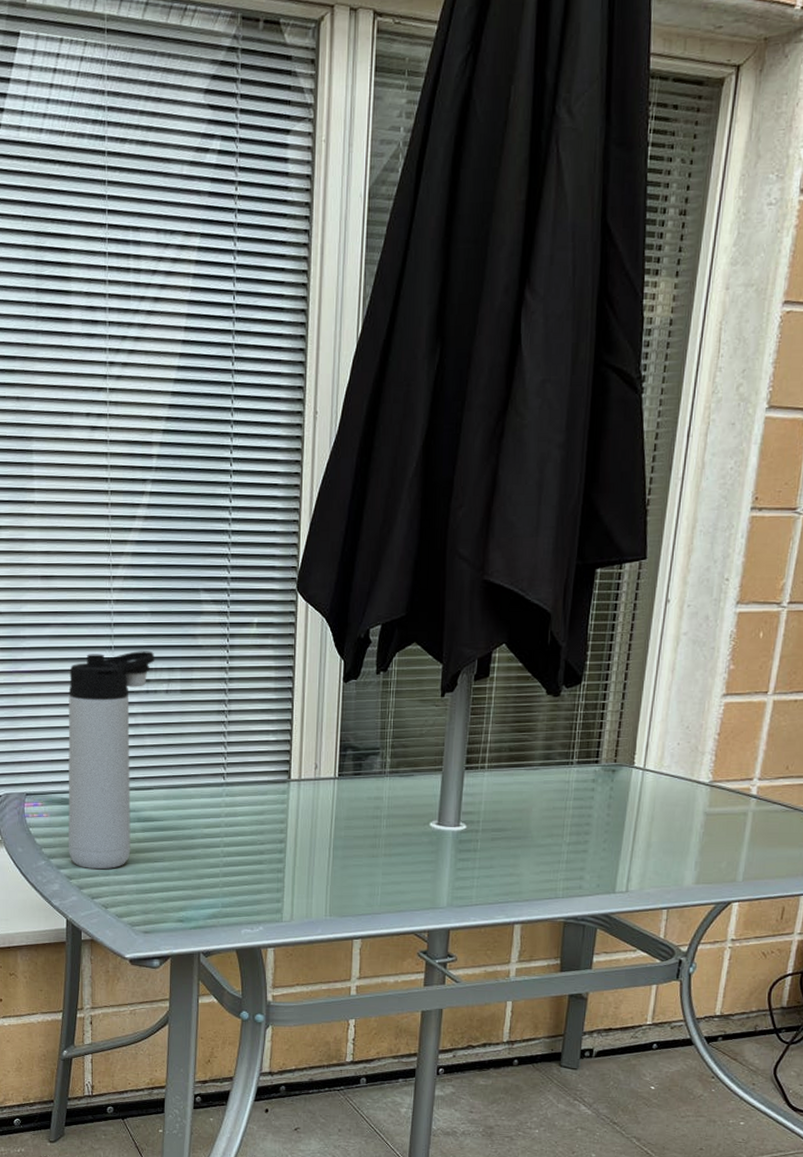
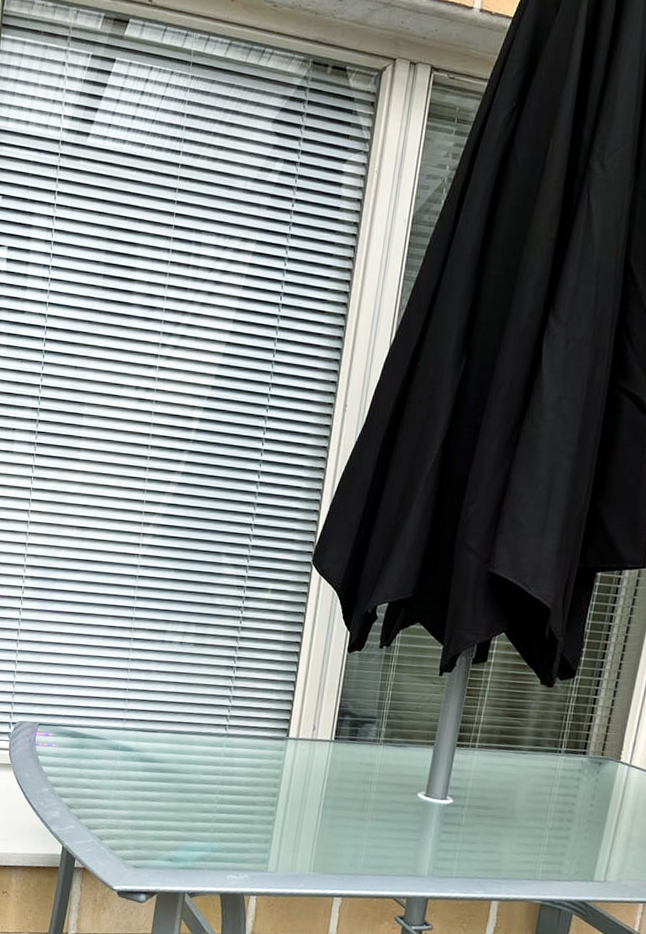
thermos bottle: present [68,651,155,870] -> none [72,601,174,803]

